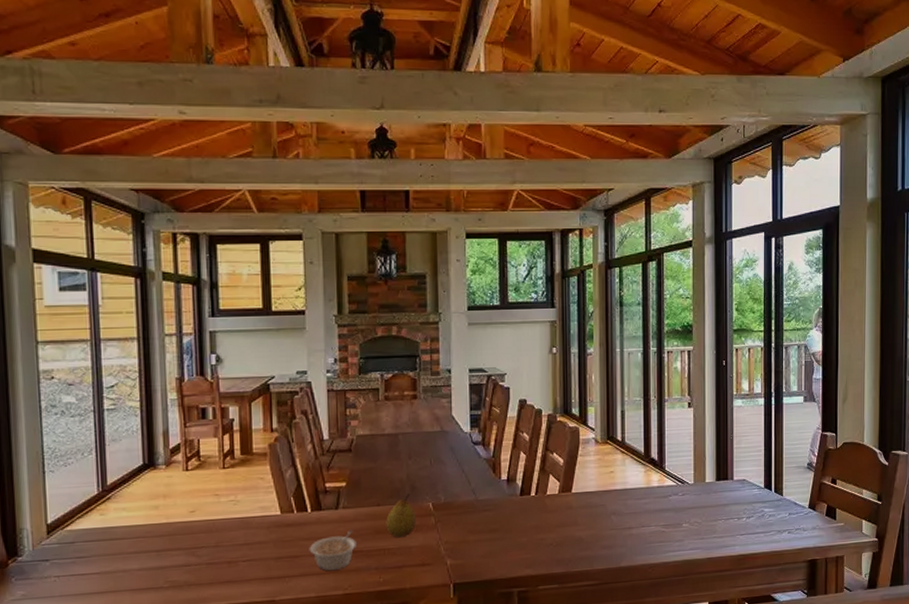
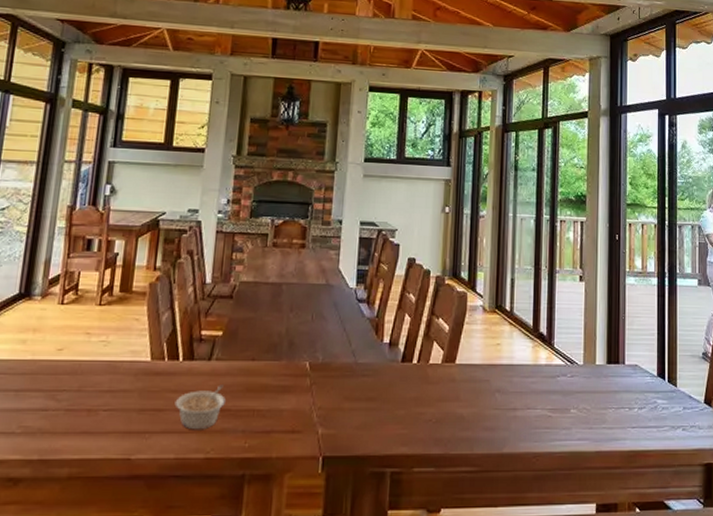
fruit: present [386,494,417,538] -> none [258,350,292,398]

